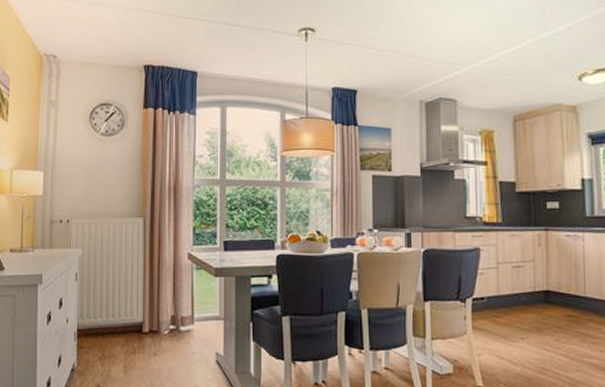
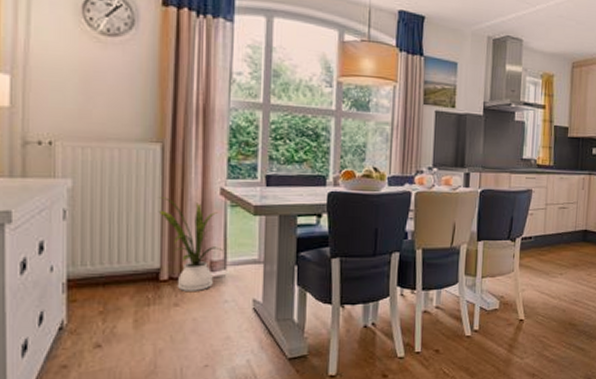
house plant: none [141,262,191,343] -> present [158,197,223,291]

